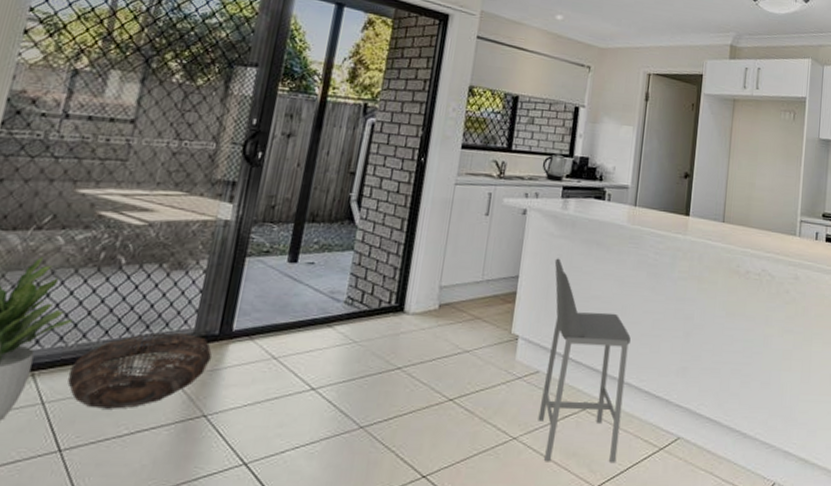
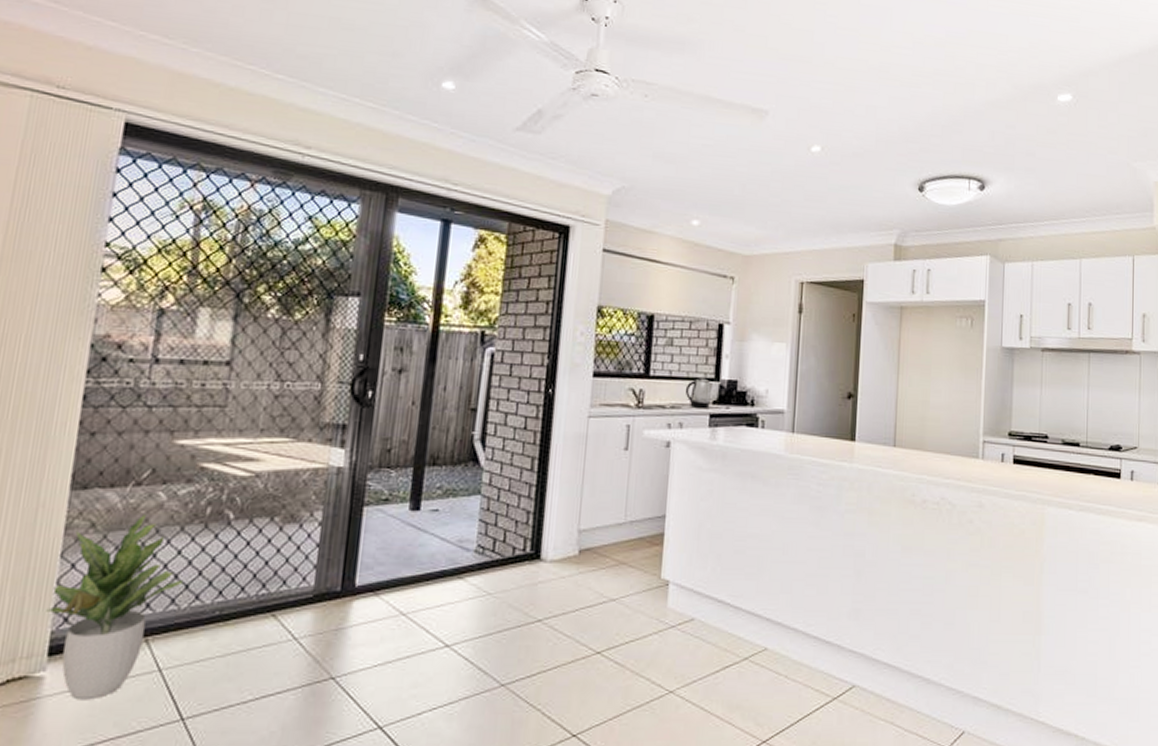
basket: present [67,332,213,409] -> none [183,590,336,674]
bar stool: present [538,258,631,462] -> none [696,494,795,716]

